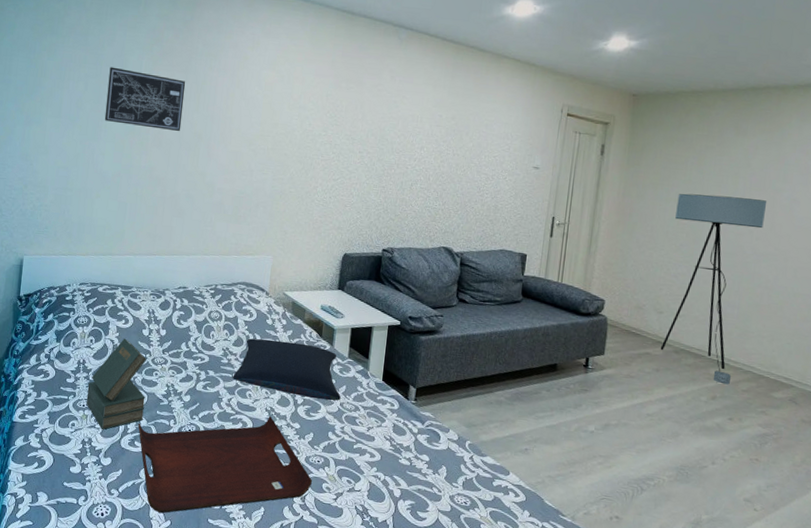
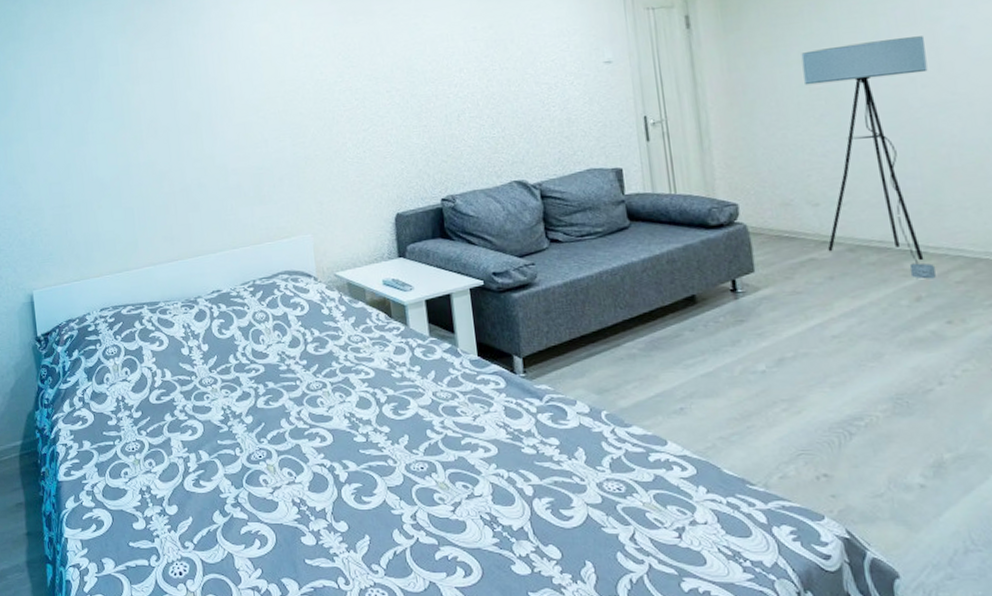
book: present [86,338,147,430] -> none [133,362,203,474]
wall art: present [104,67,186,132] -> none [83,57,176,122]
serving tray: present [138,416,312,513] -> none [199,423,420,560]
pillow: present [233,338,341,401] -> none [296,329,432,393]

